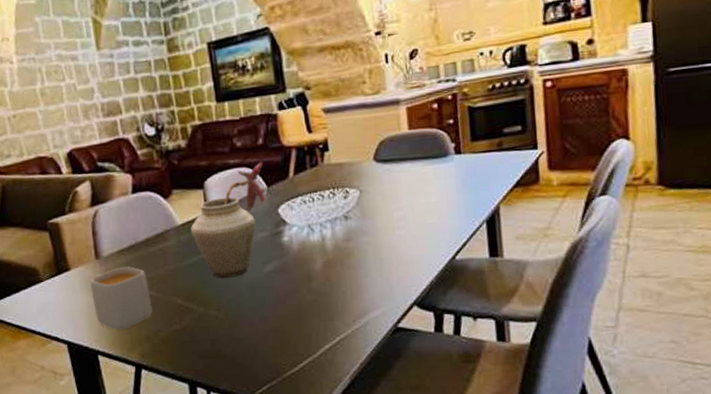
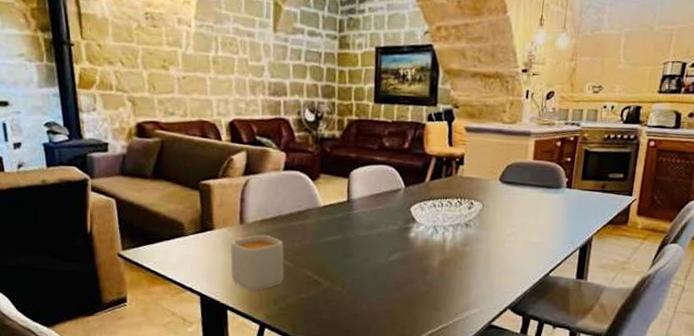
vase: present [191,161,266,278] -> none [331,163,406,261]

